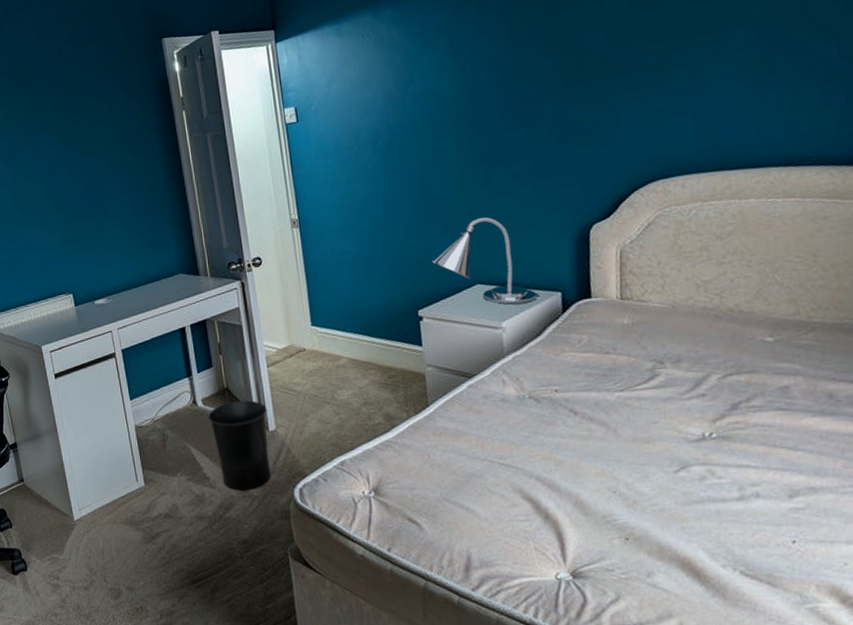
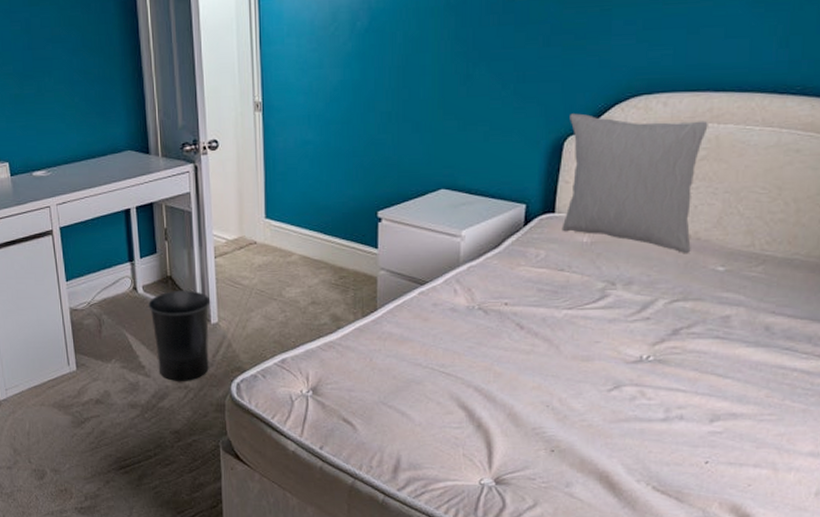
table lamp: present [431,217,539,305] -> none [397,119,503,213]
pillow: none [591,197,735,327] -> present [561,113,708,253]

